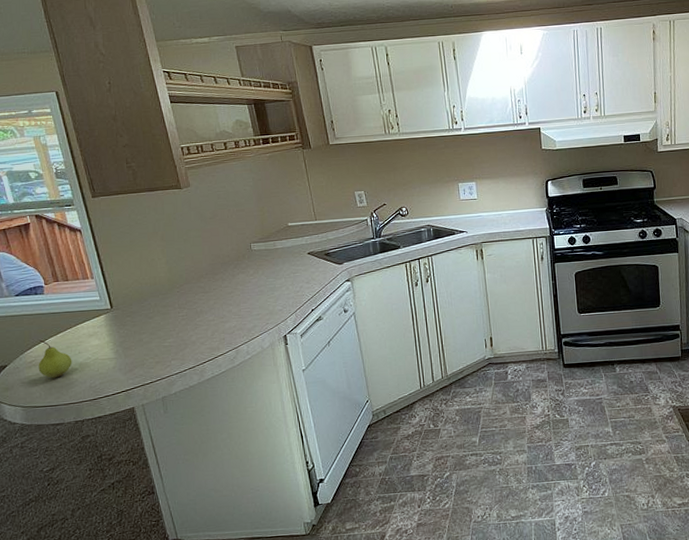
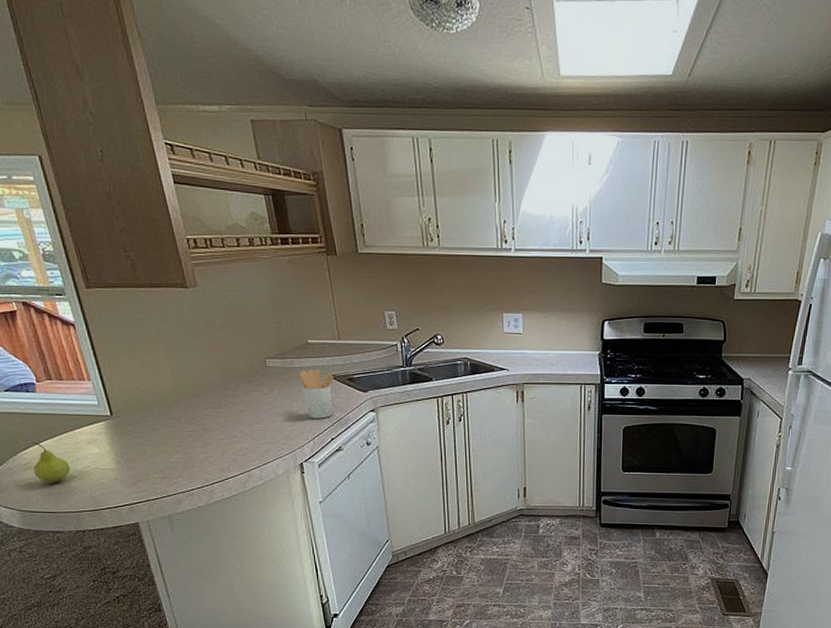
utensil holder: none [281,248,312,293] -> present [299,369,334,419]

